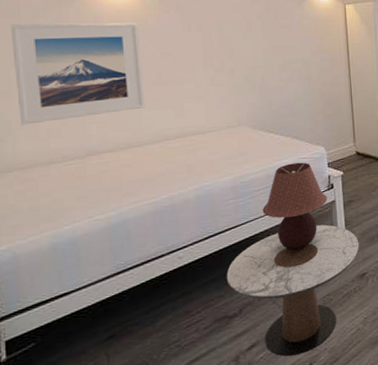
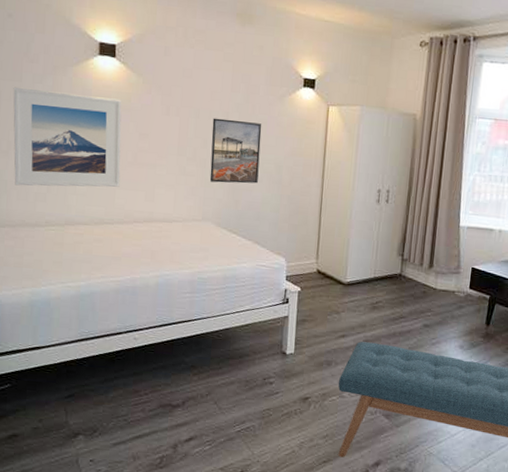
side table: present [226,224,360,357] -> none [174,336,307,460]
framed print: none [236,27,288,88] -> present [209,118,262,184]
table lamp: present [262,162,327,250] -> none [215,268,281,357]

